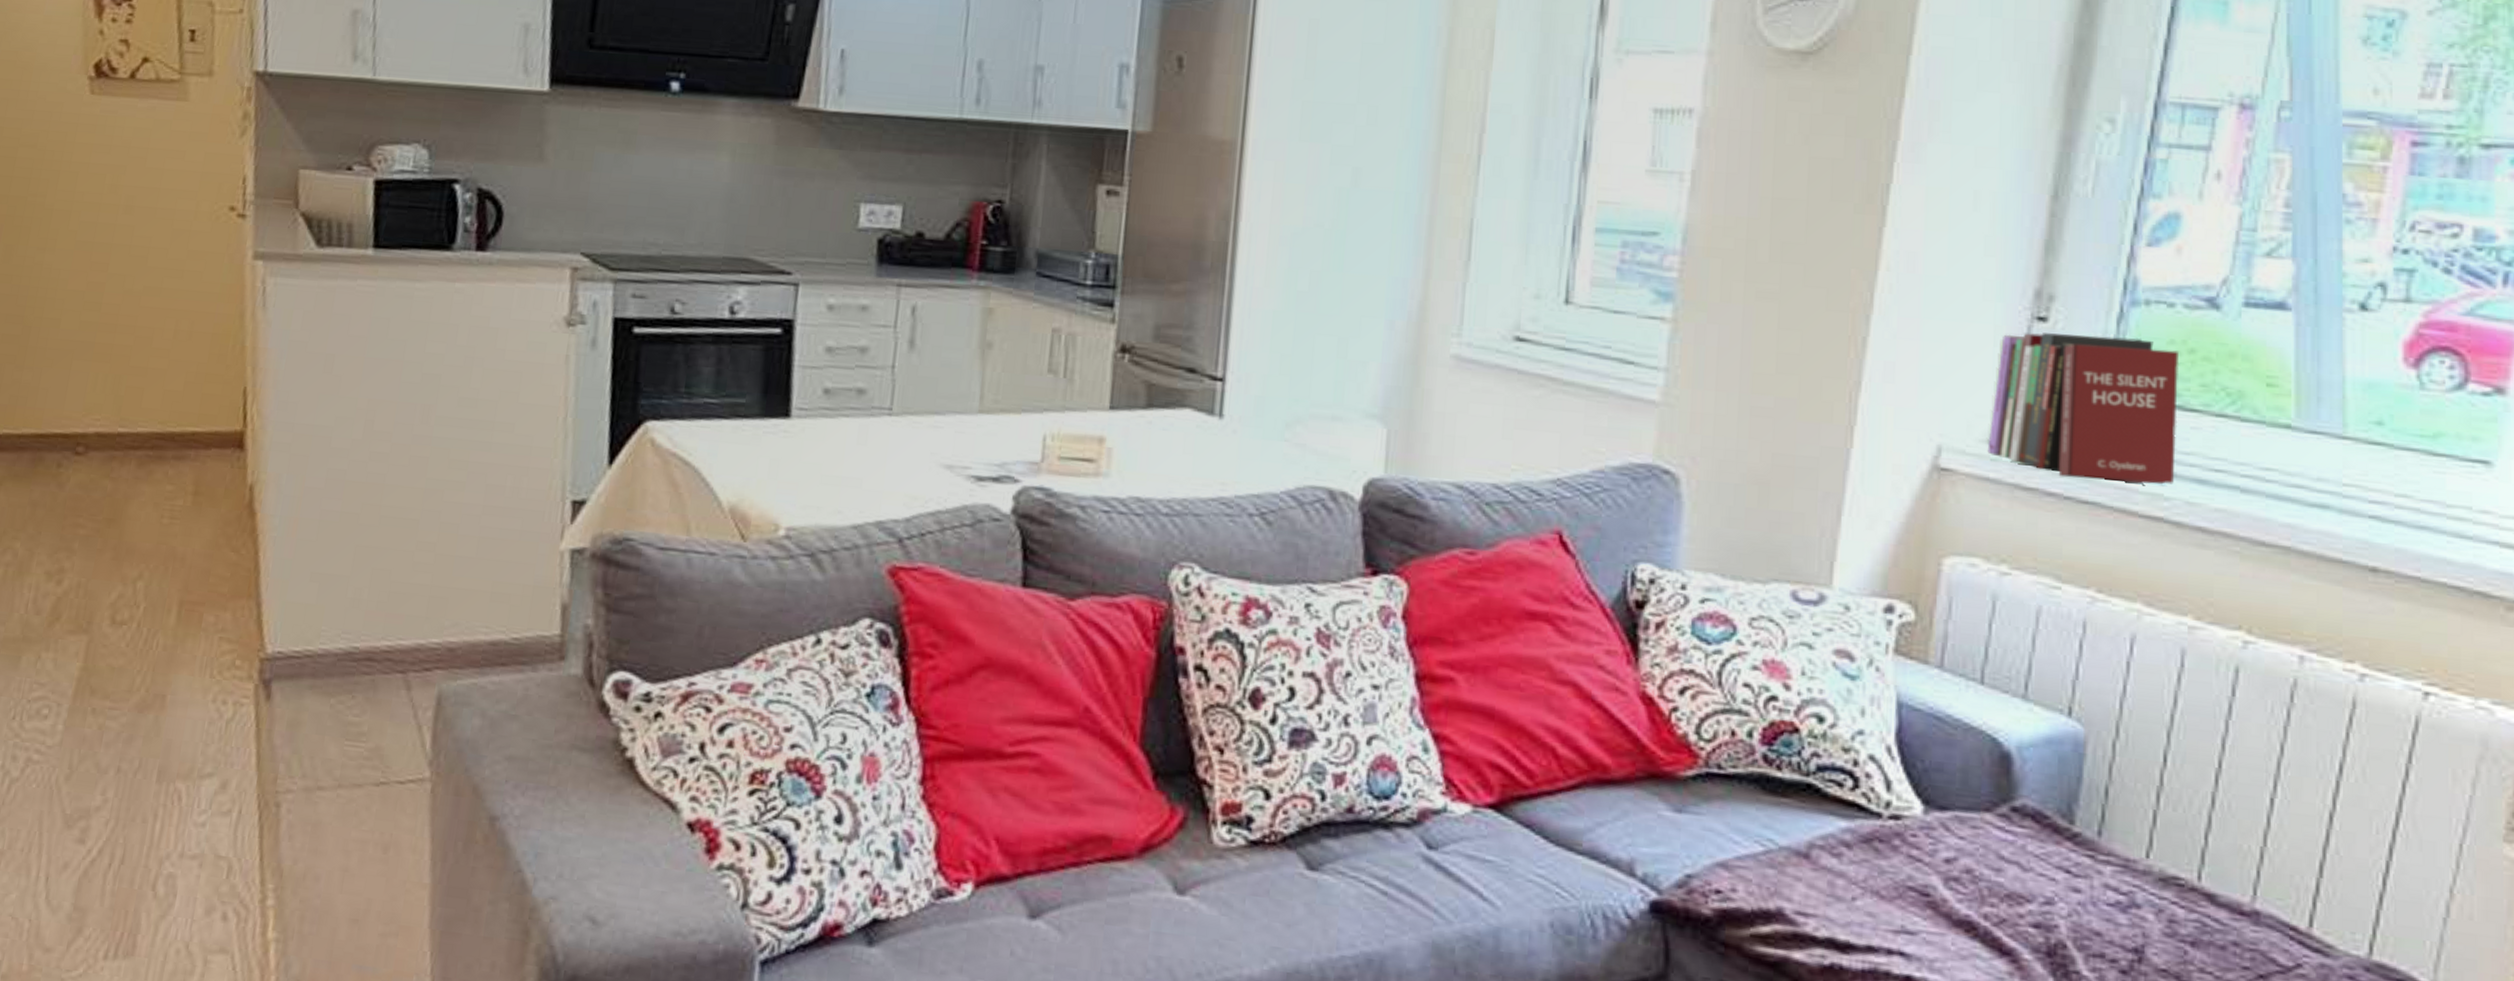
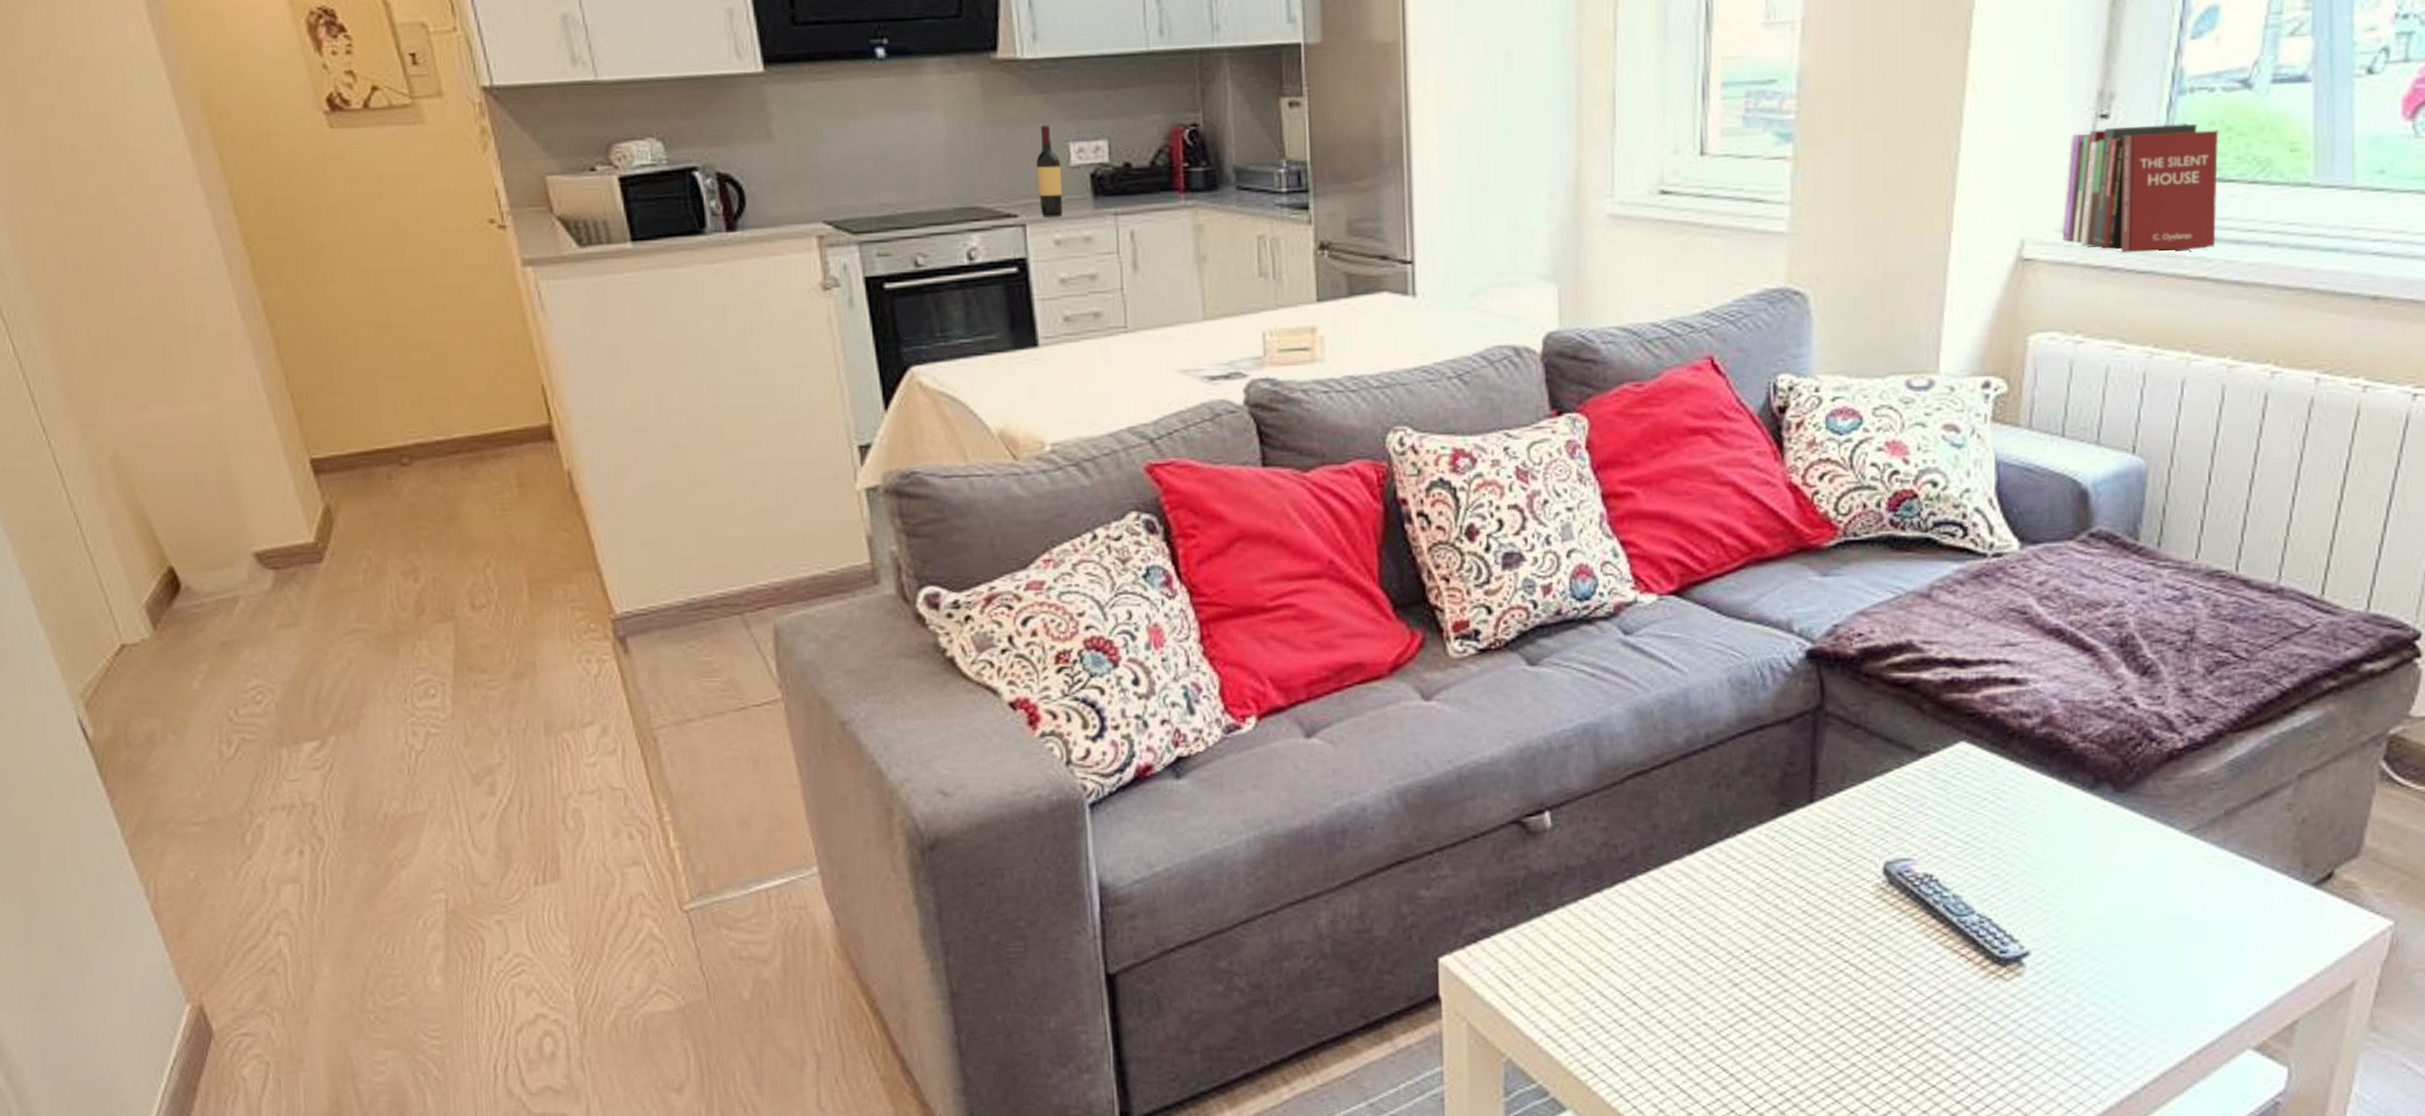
wine bottle: none [817,181,848,280] -> present [1035,125,1063,217]

